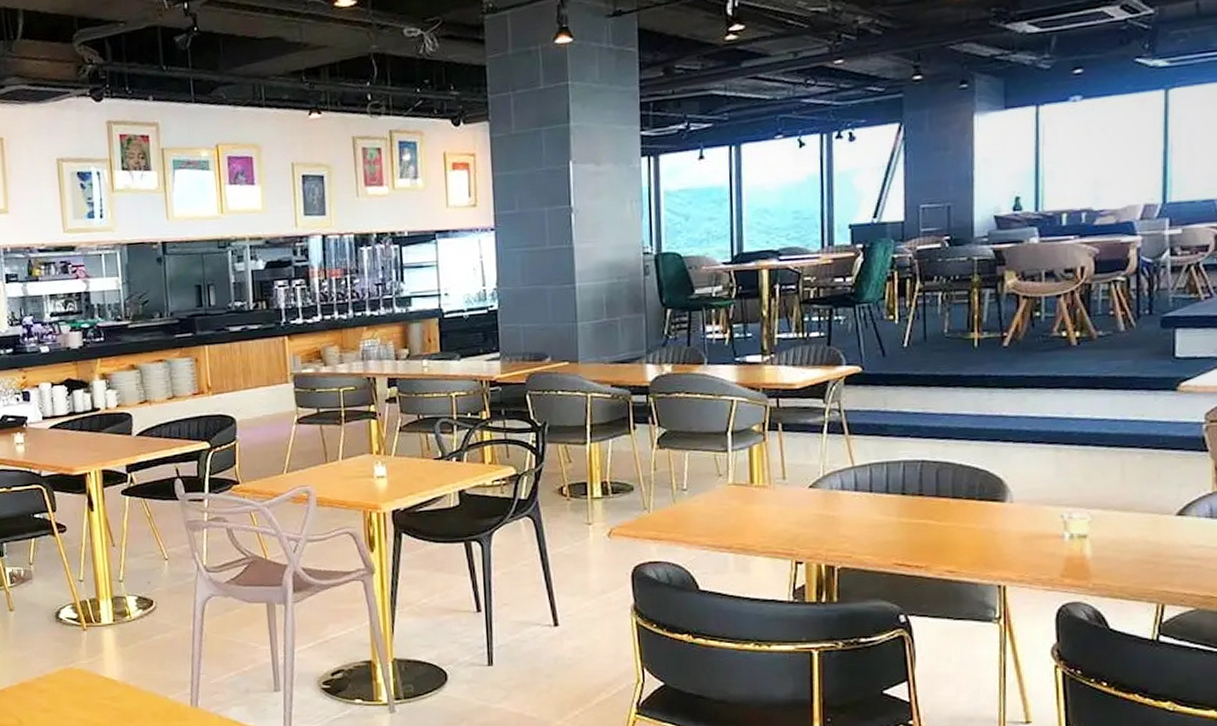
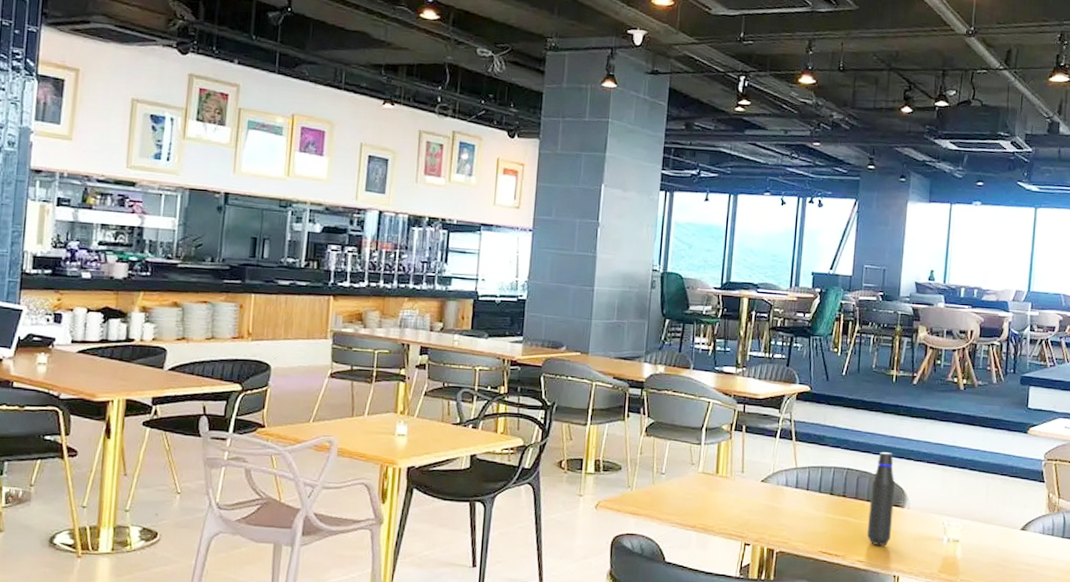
water bottle: none [956,436,991,552] -> present [866,452,896,547]

